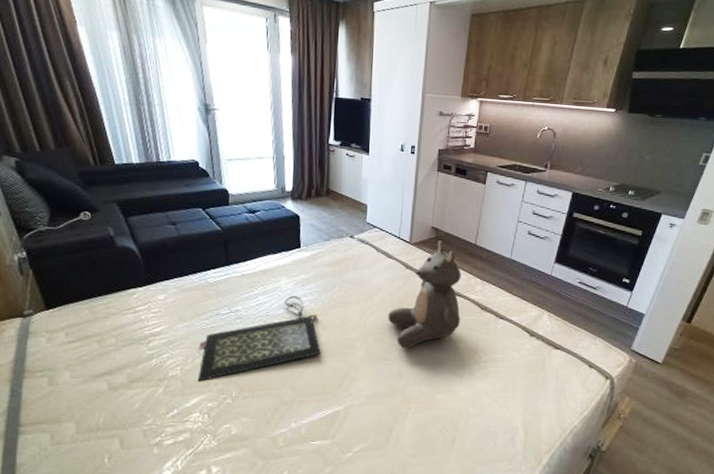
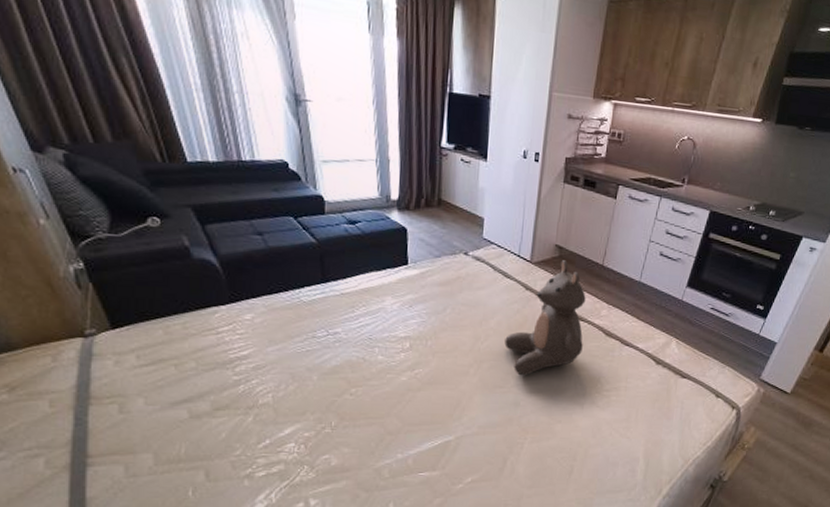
clutch bag: present [197,296,321,382] -> none [291,318,430,410]

